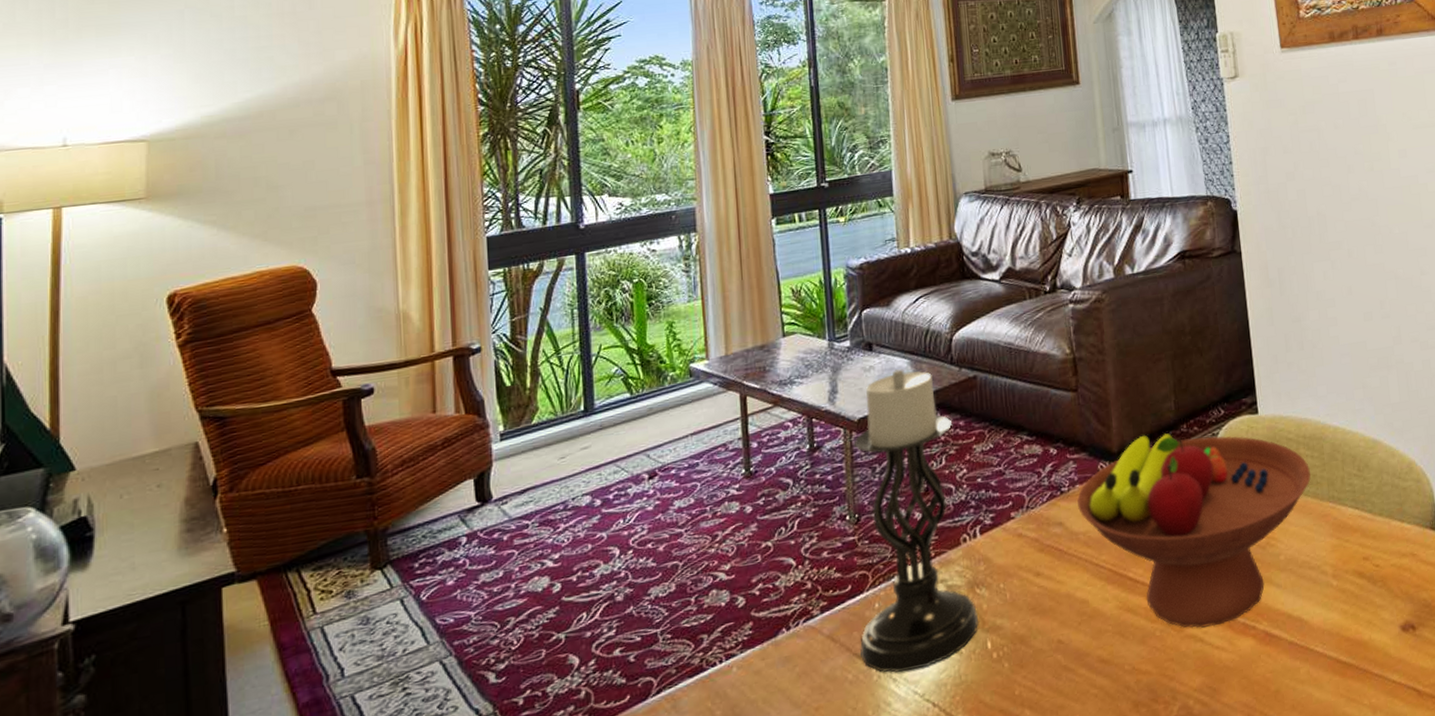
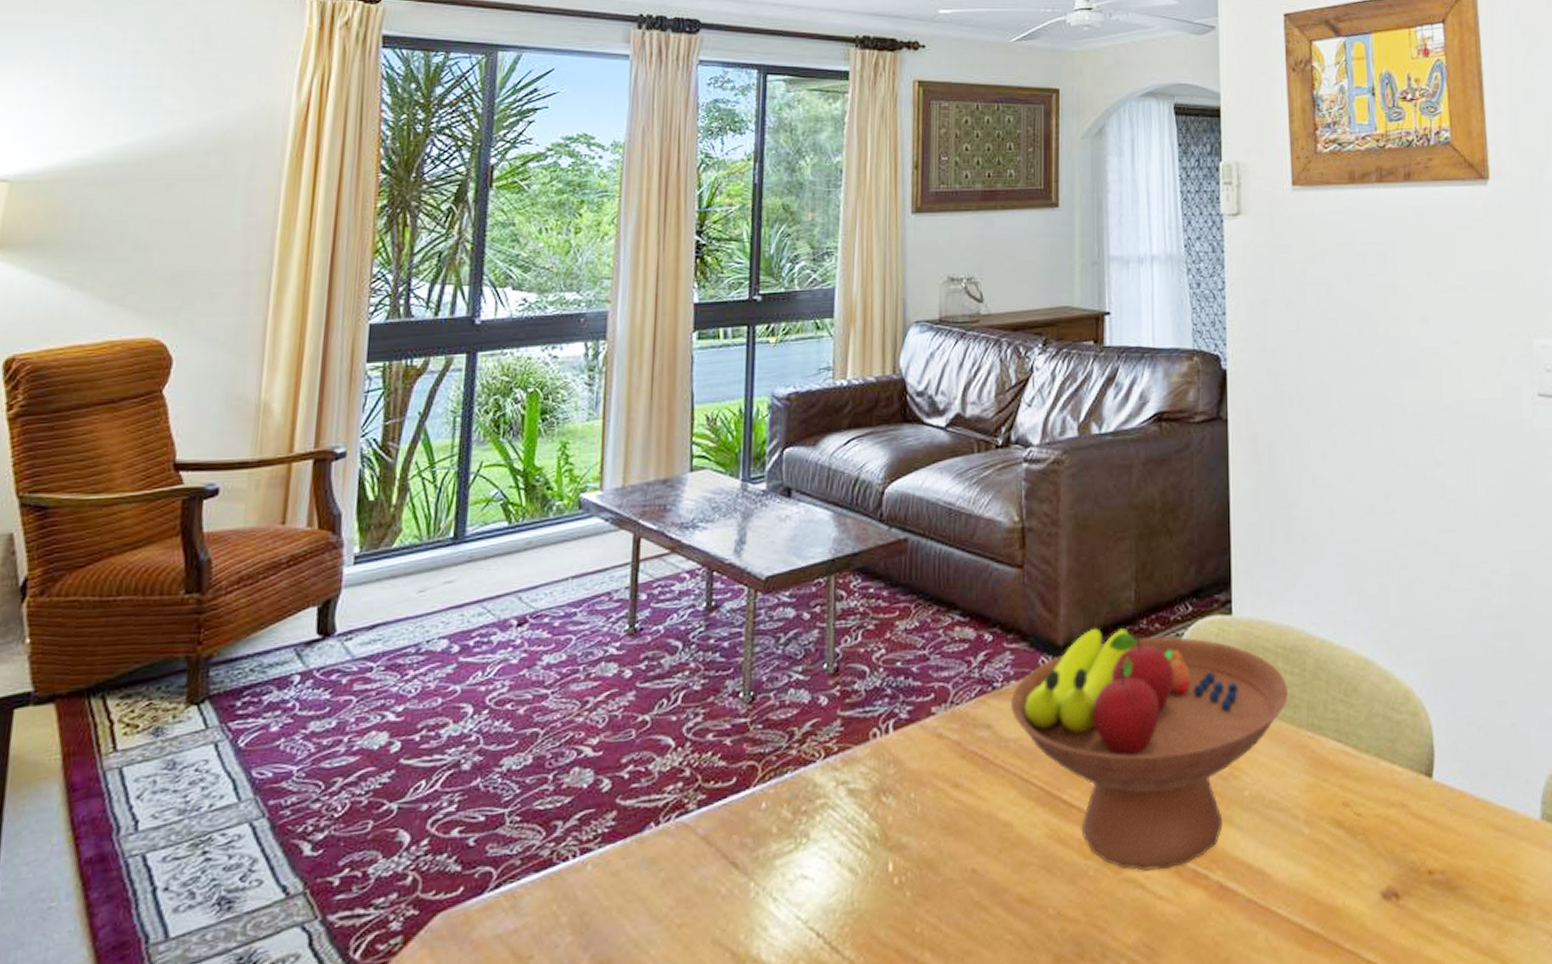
candle holder: present [853,369,979,673] -> none [738,522,882,891]

